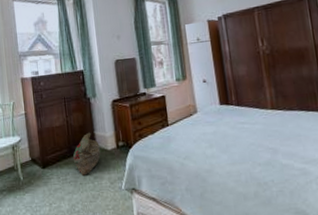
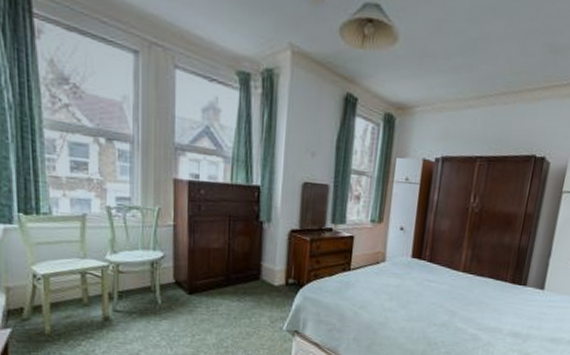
bag: present [73,132,101,176] -> none [230,262,265,310]

